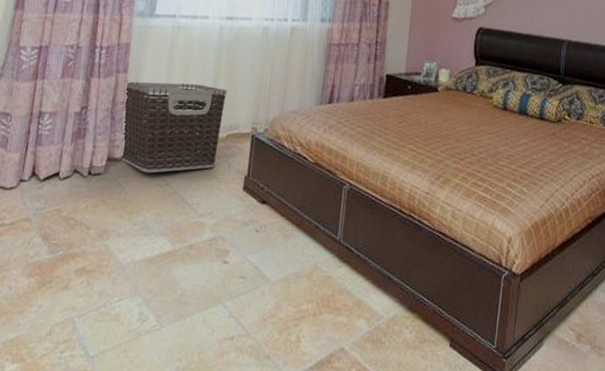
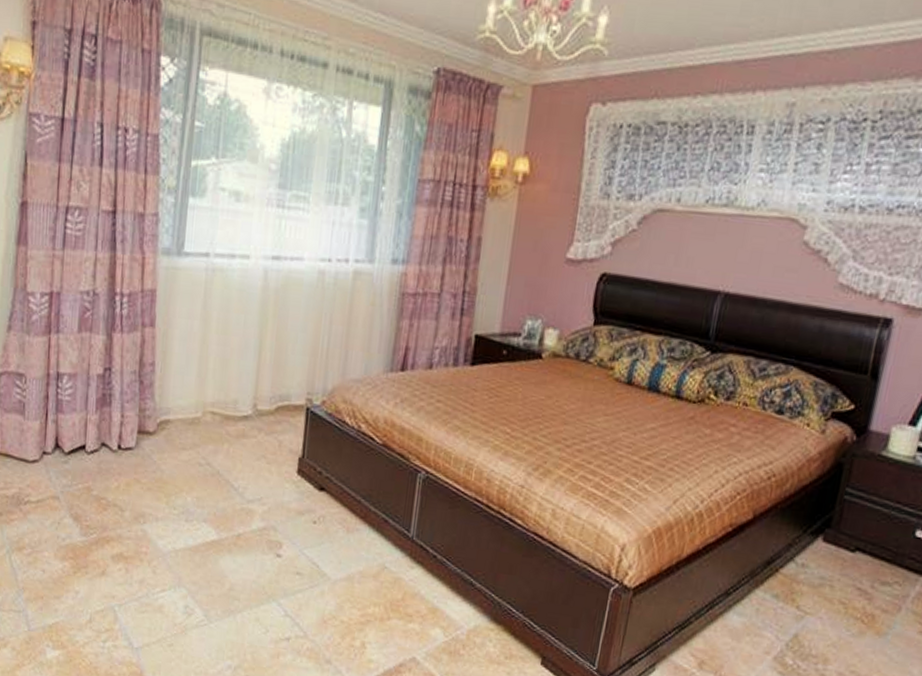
clothes hamper: present [121,81,227,173] -> none [152,337,276,450]

